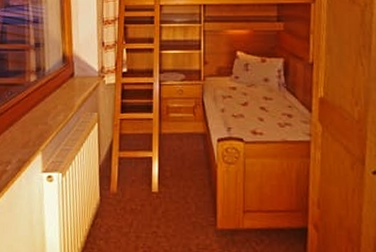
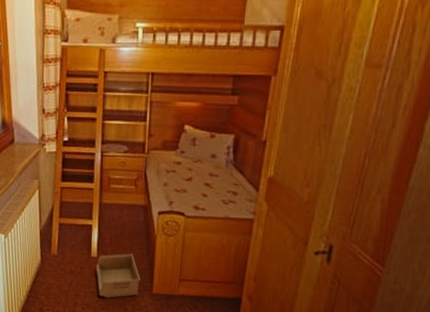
storage bin: none [158,185,203,239] -> present [96,253,140,299]

